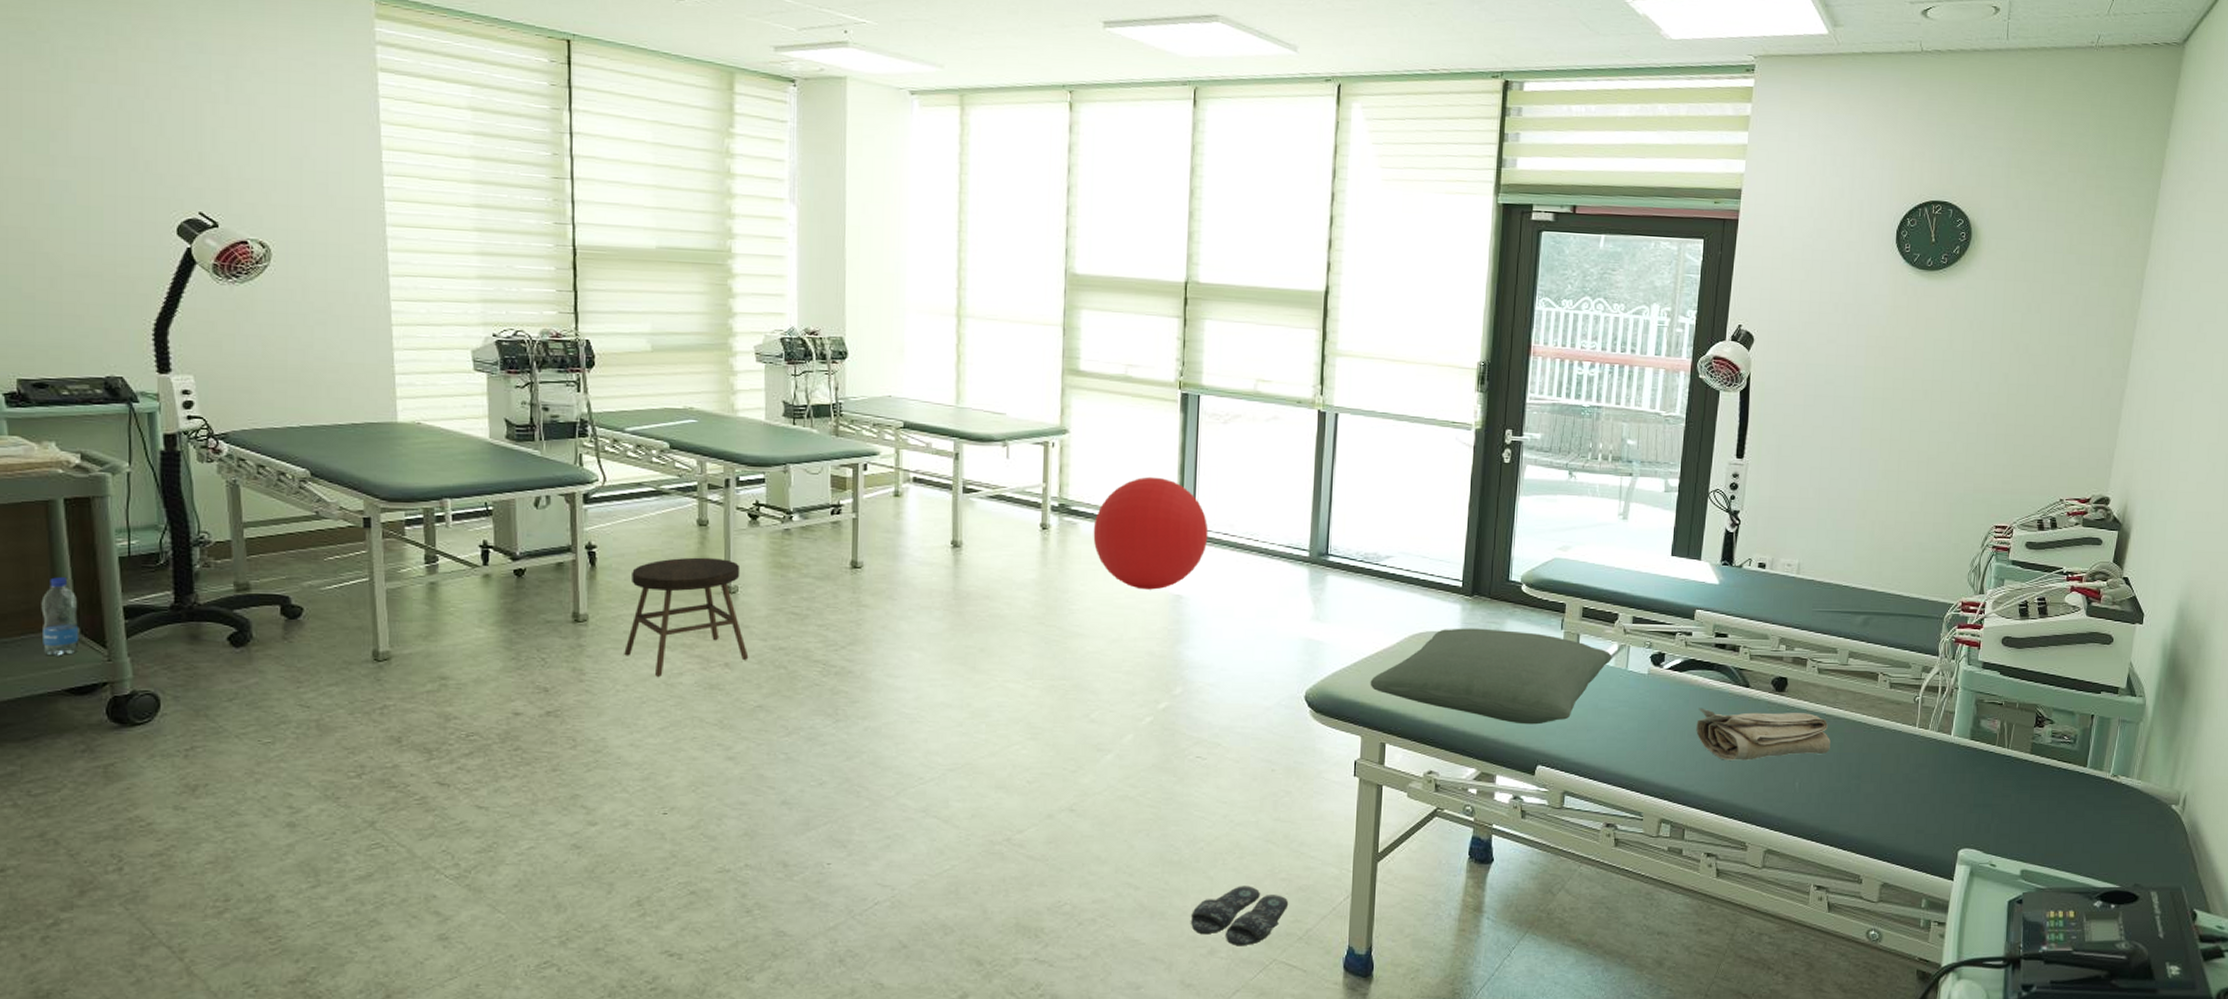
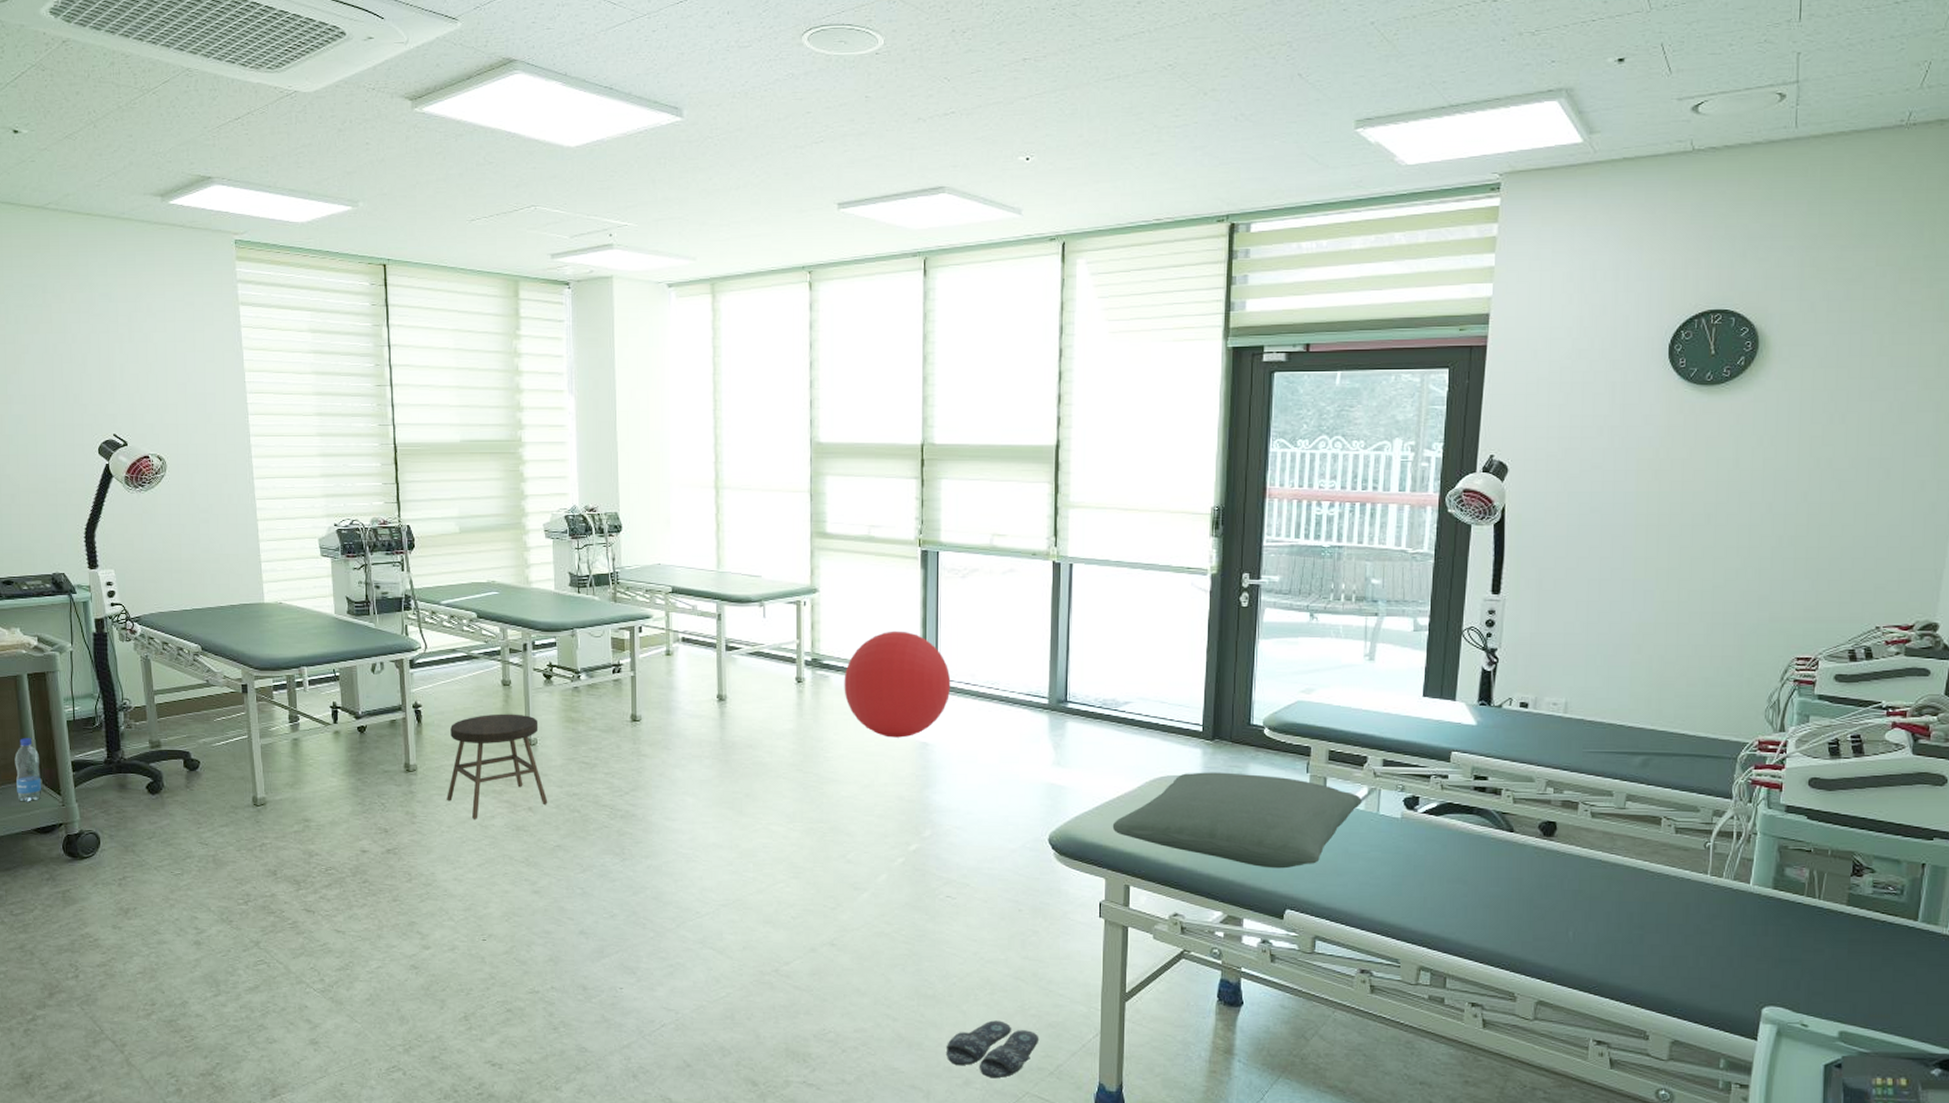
towel: present [1696,708,1831,761] -> none [1456,853,1608,908]

